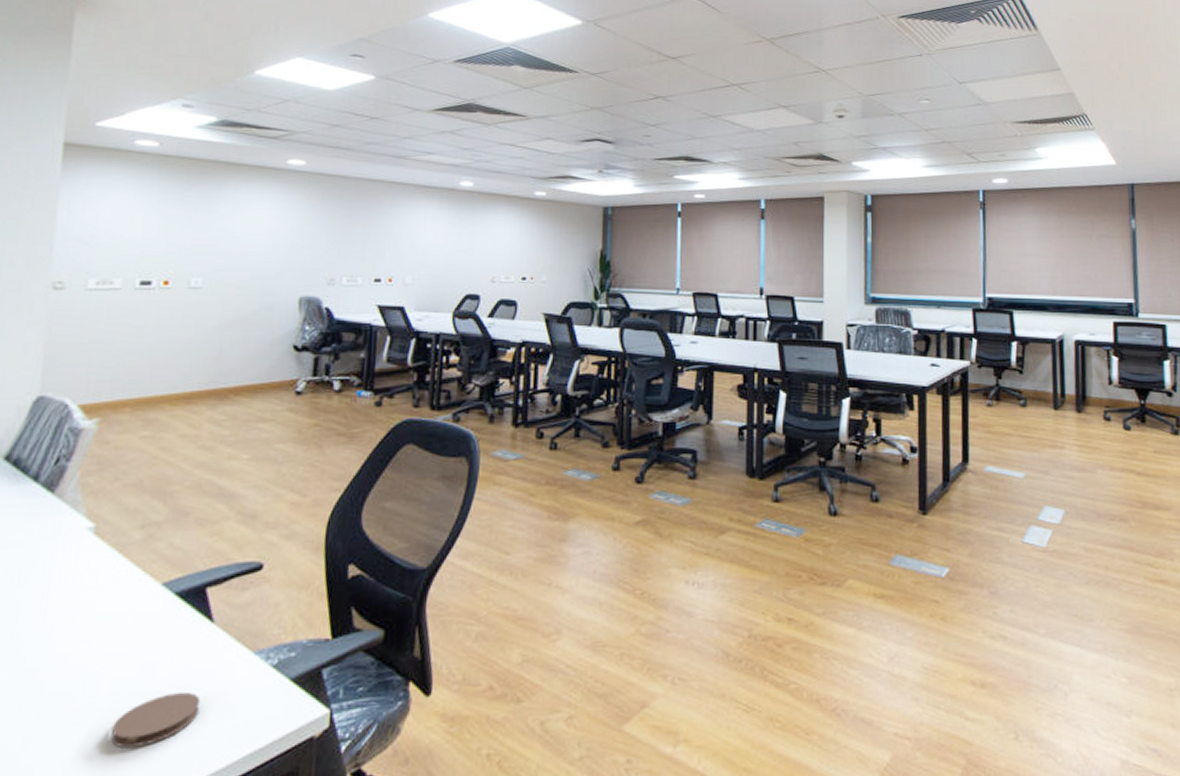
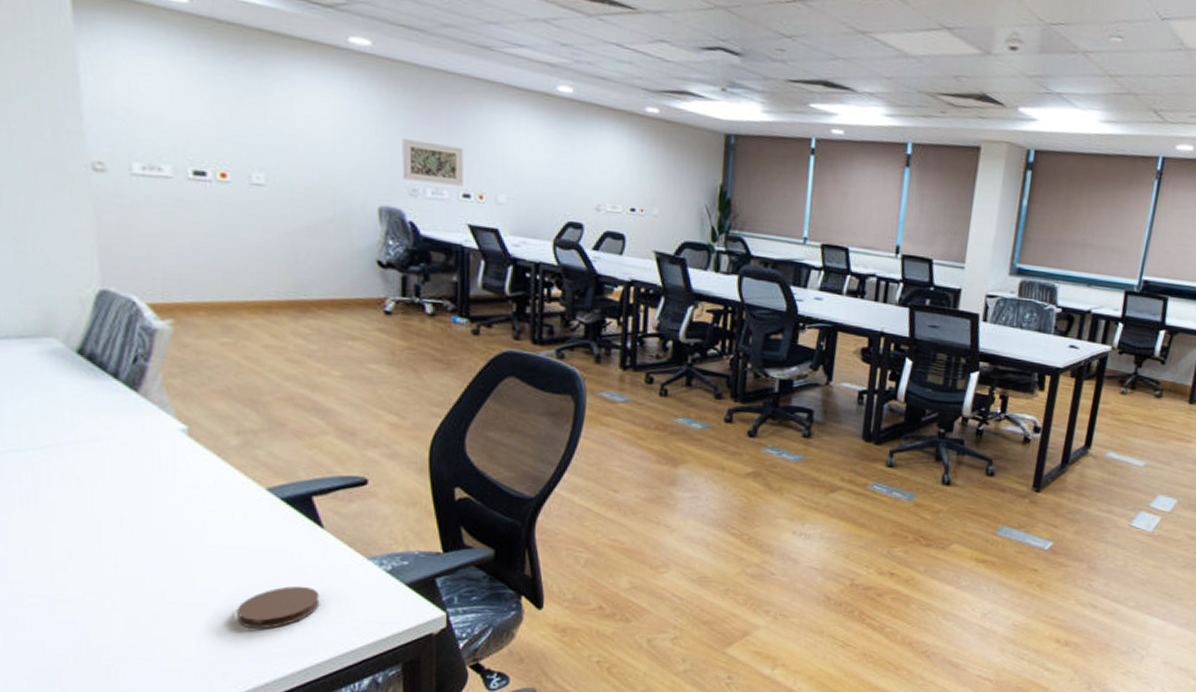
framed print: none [322,237,377,272] -> present [402,138,464,186]

